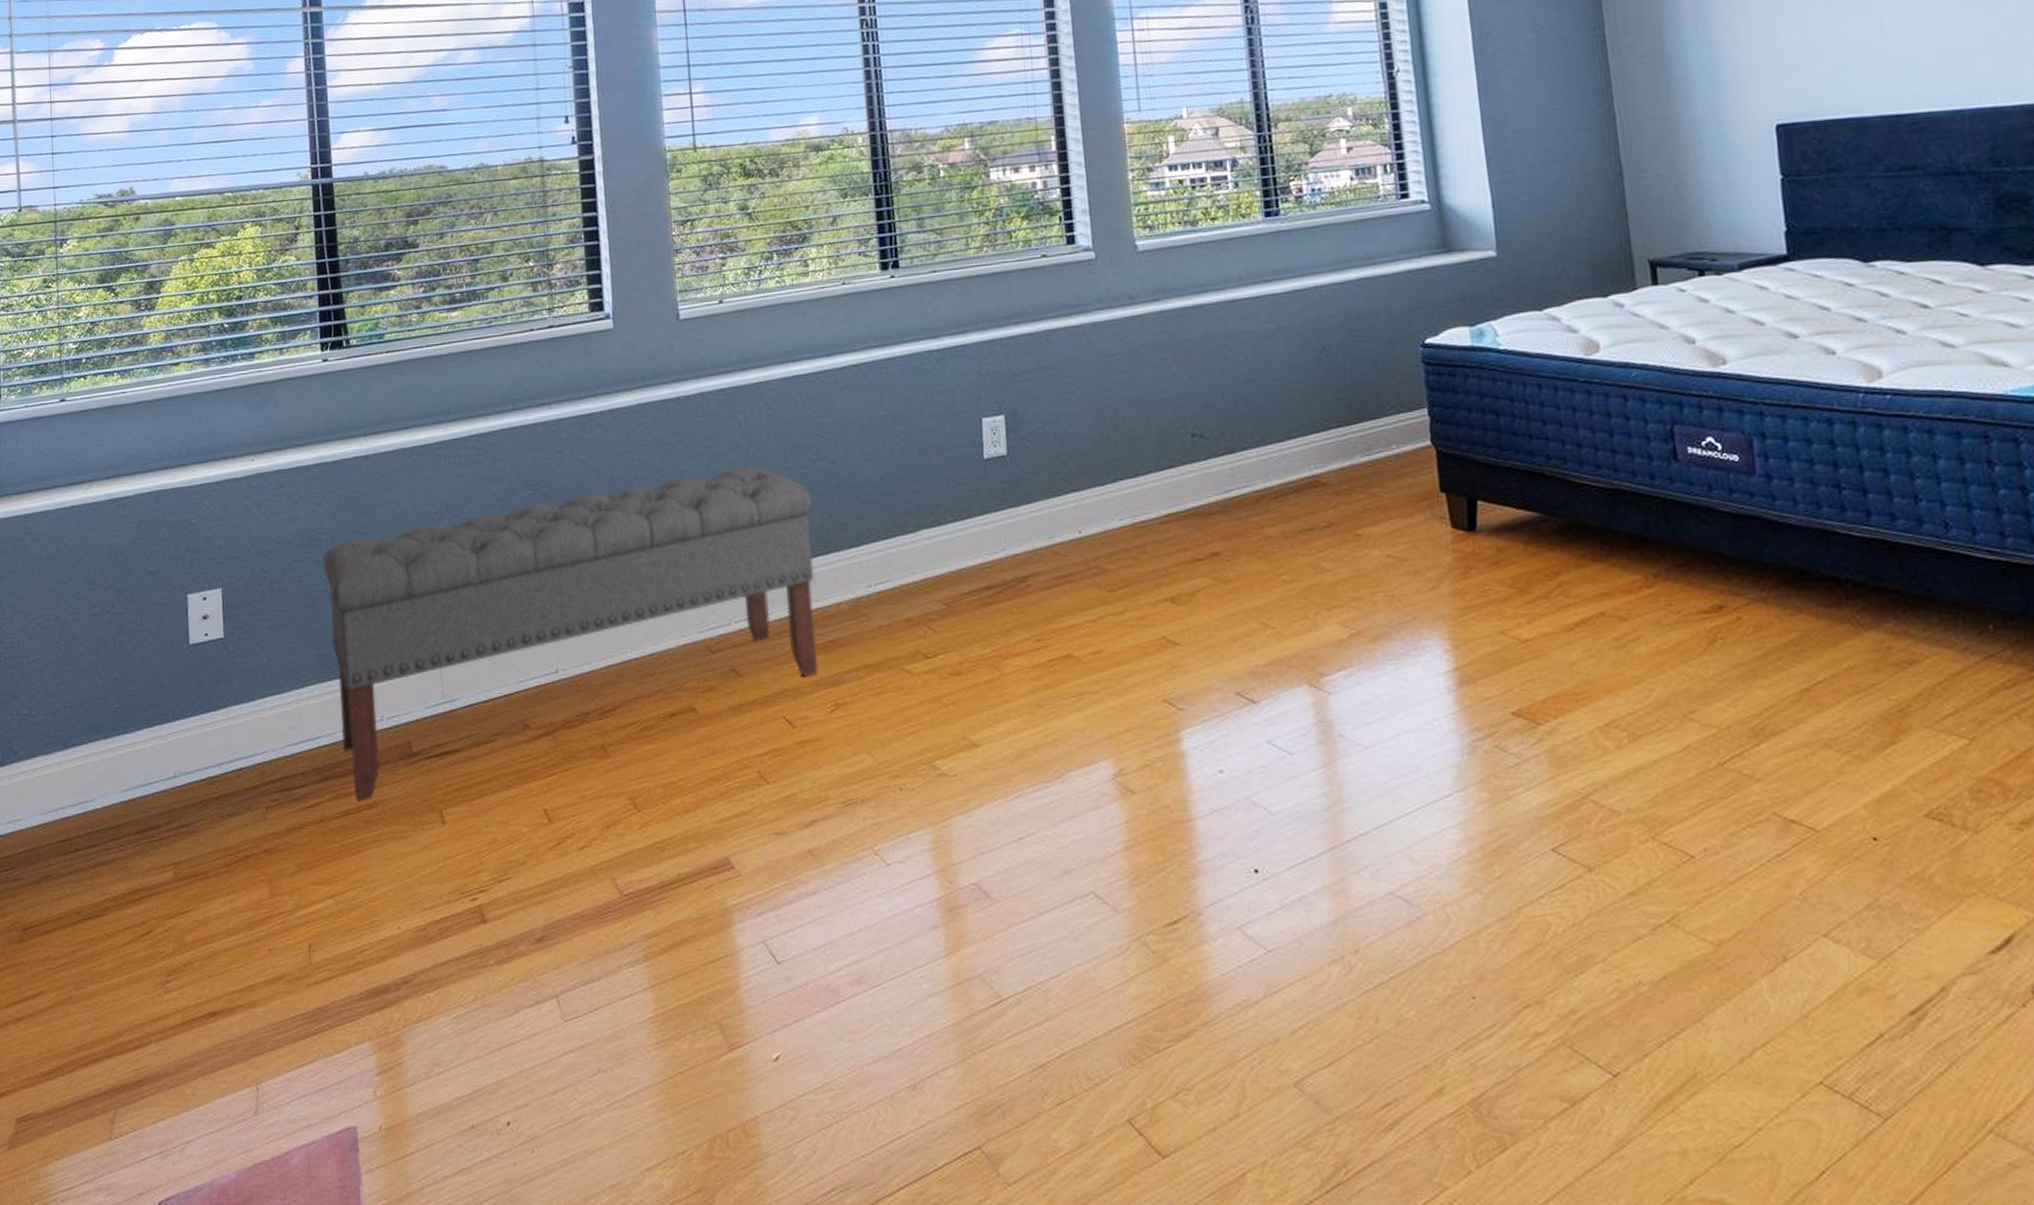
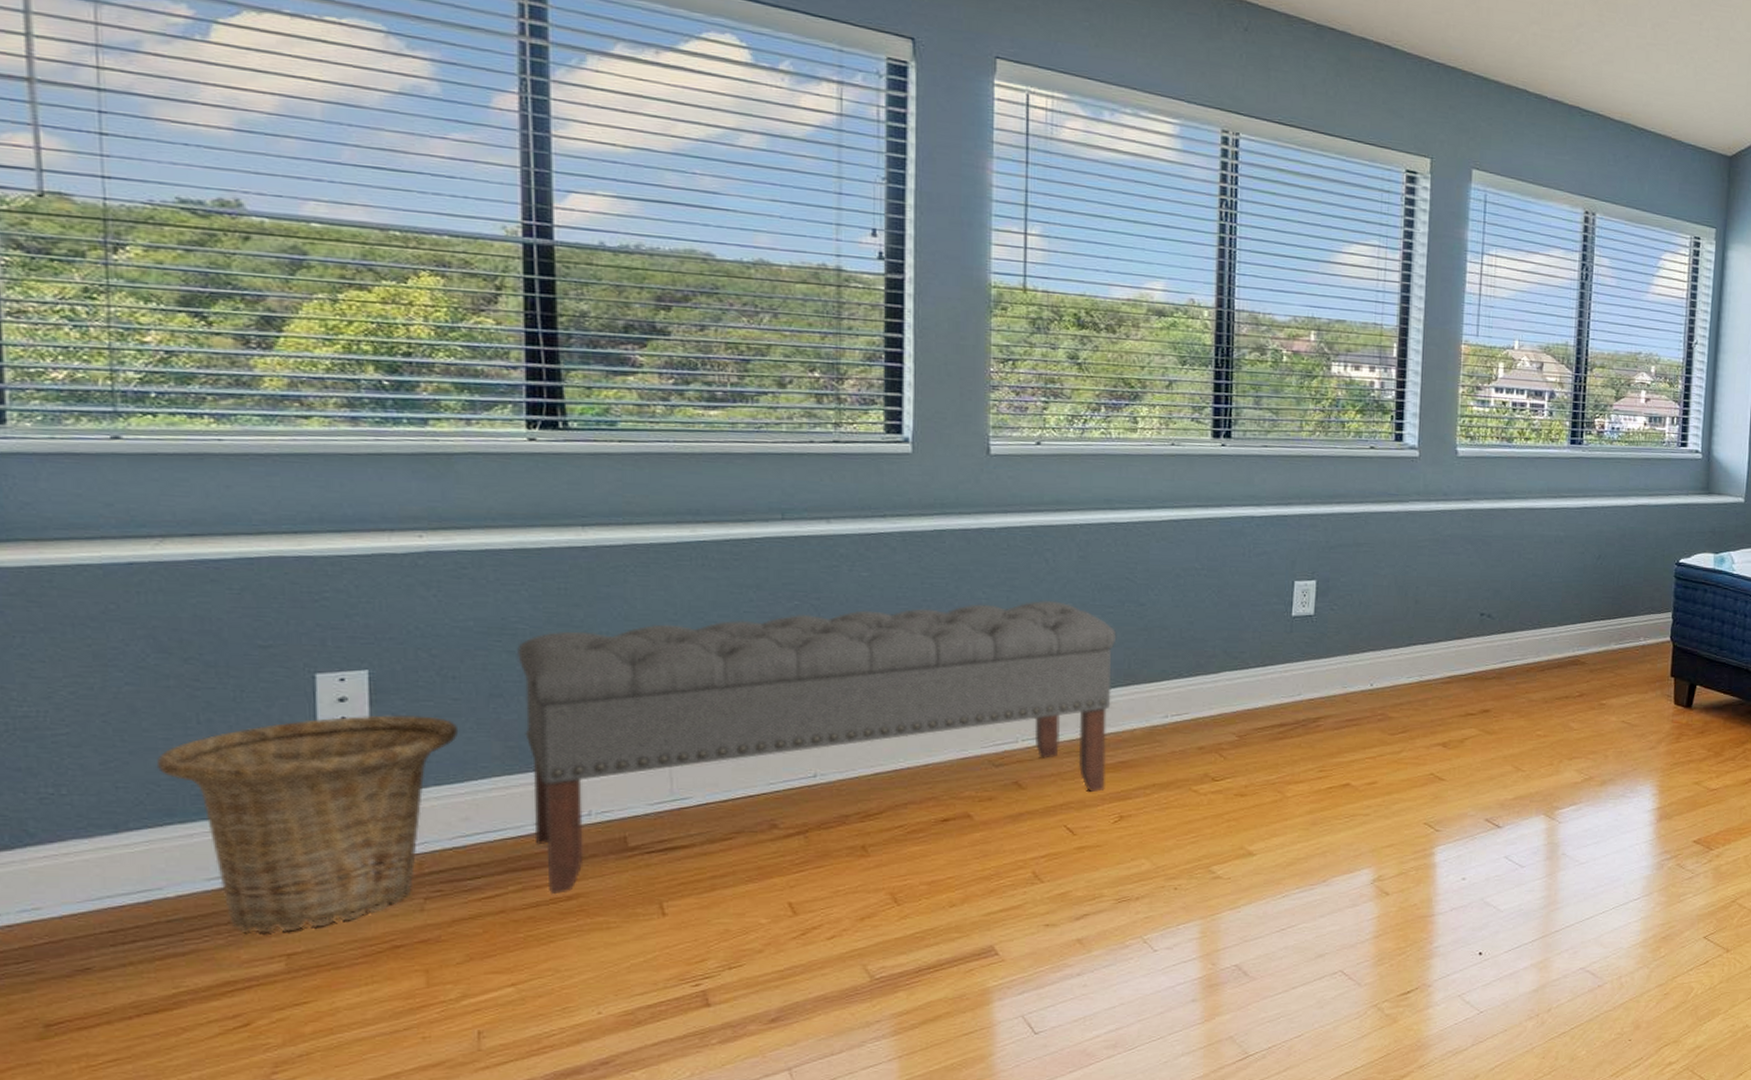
basket: none [89,628,285,841] -> present [157,715,459,932]

